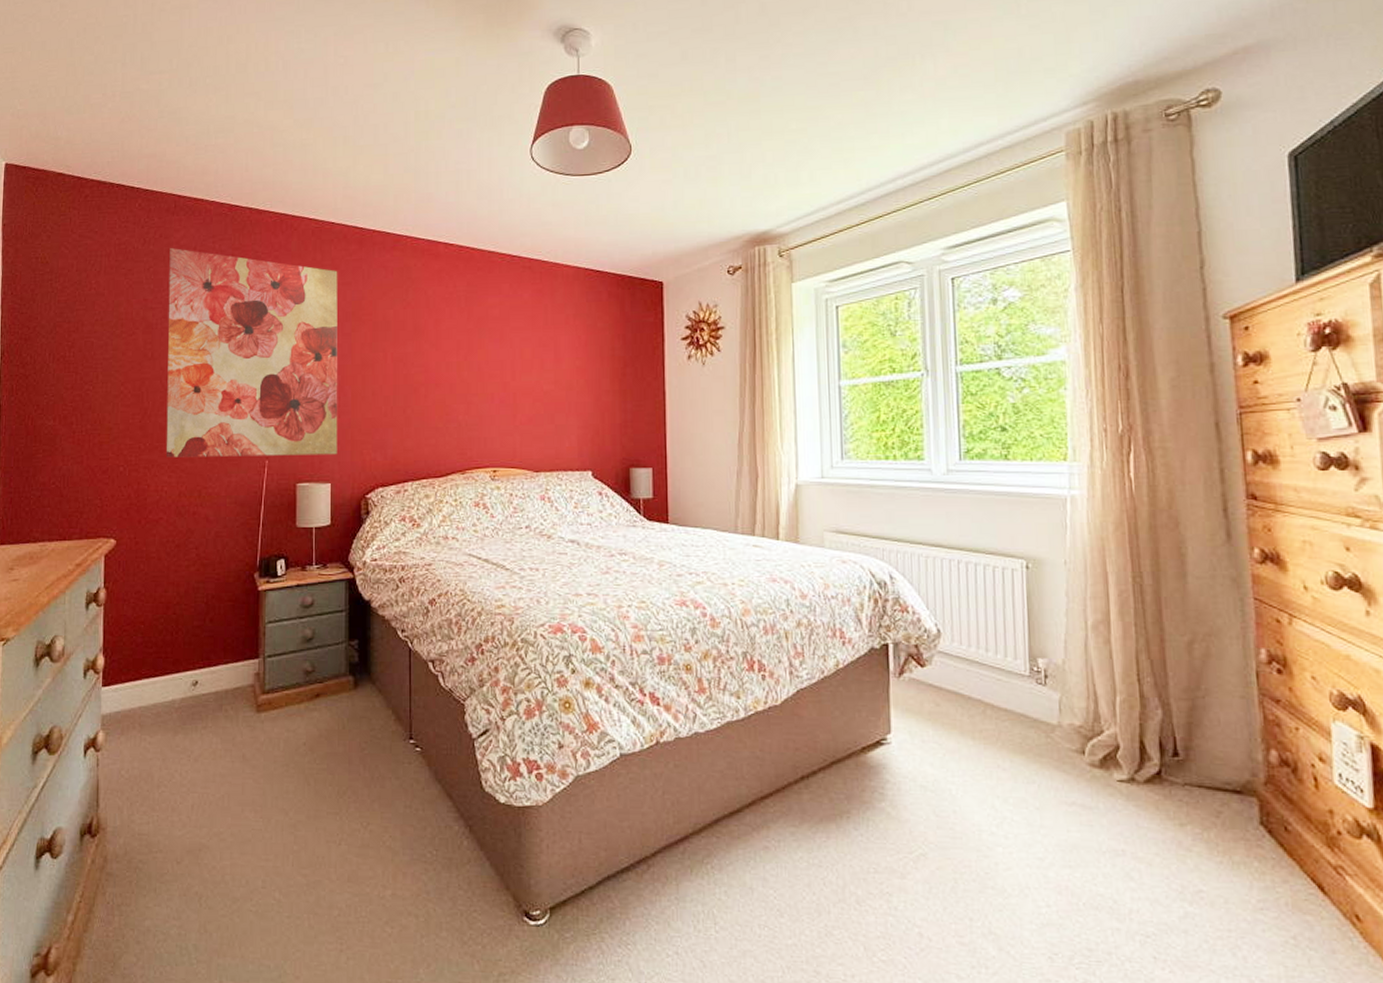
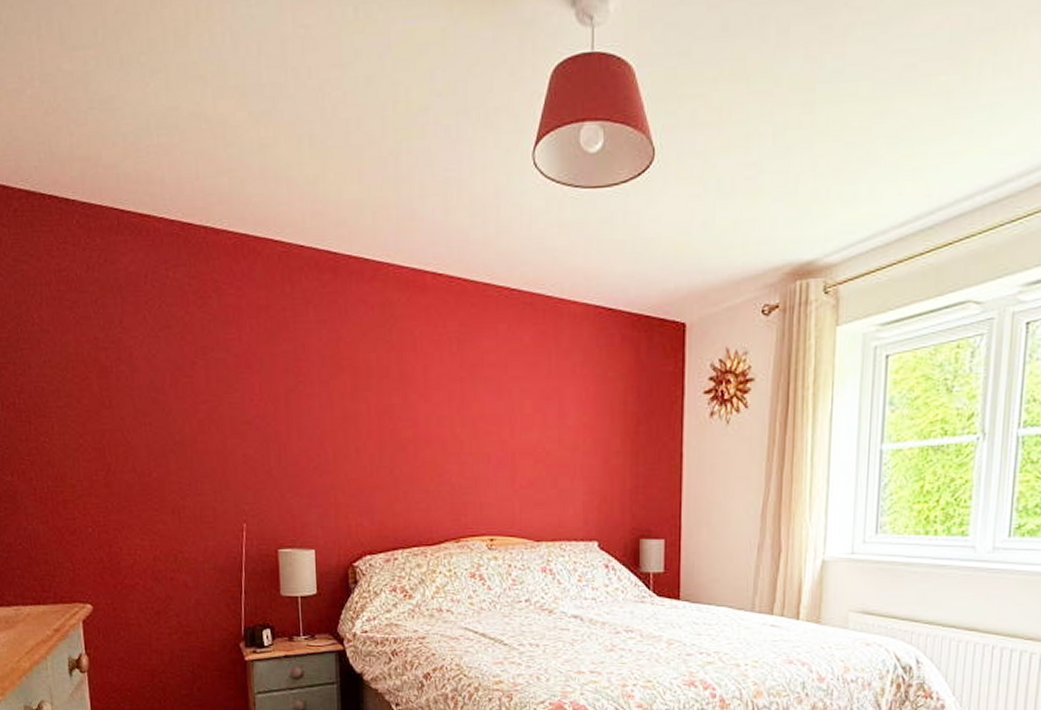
wall art: present [166,248,338,458] -> none [117,276,321,519]

